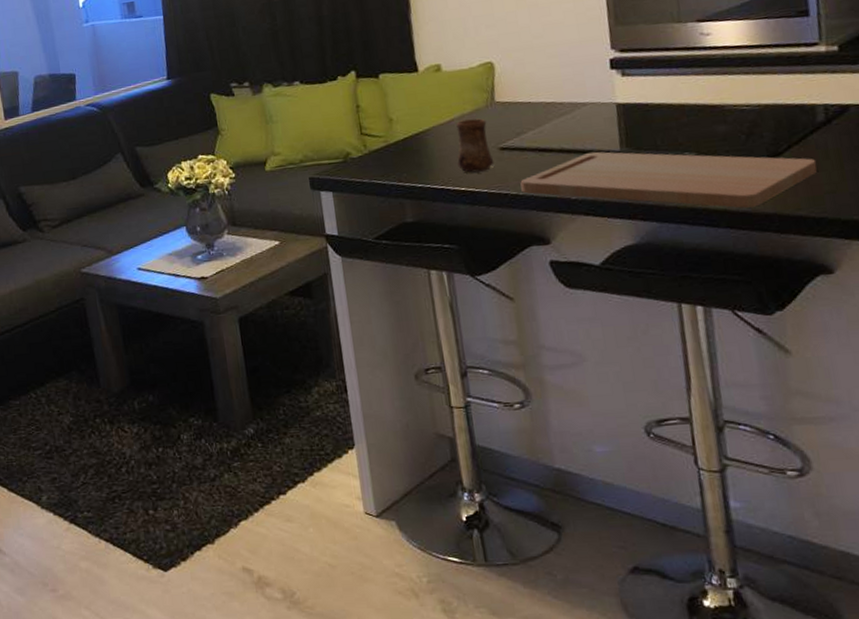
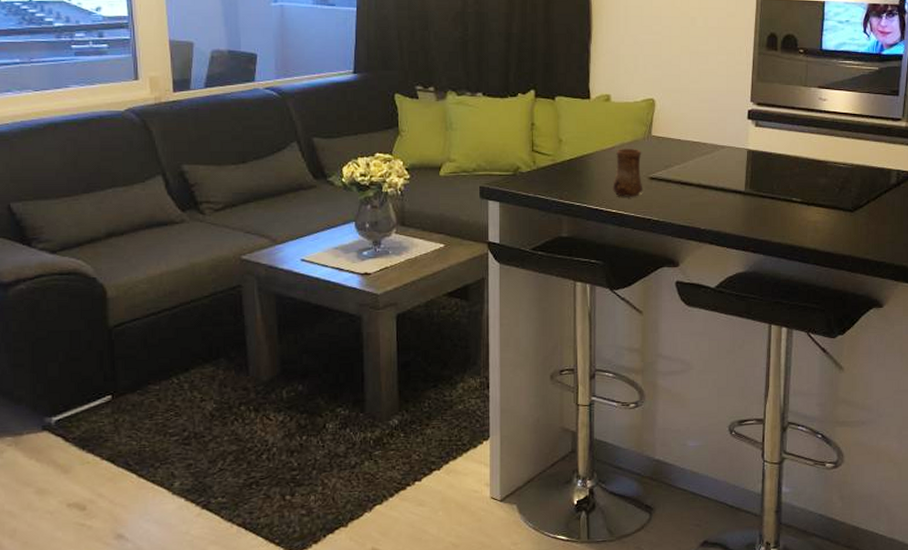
cutting board: present [520,151,817,208] -> none [662,189,885,249]

